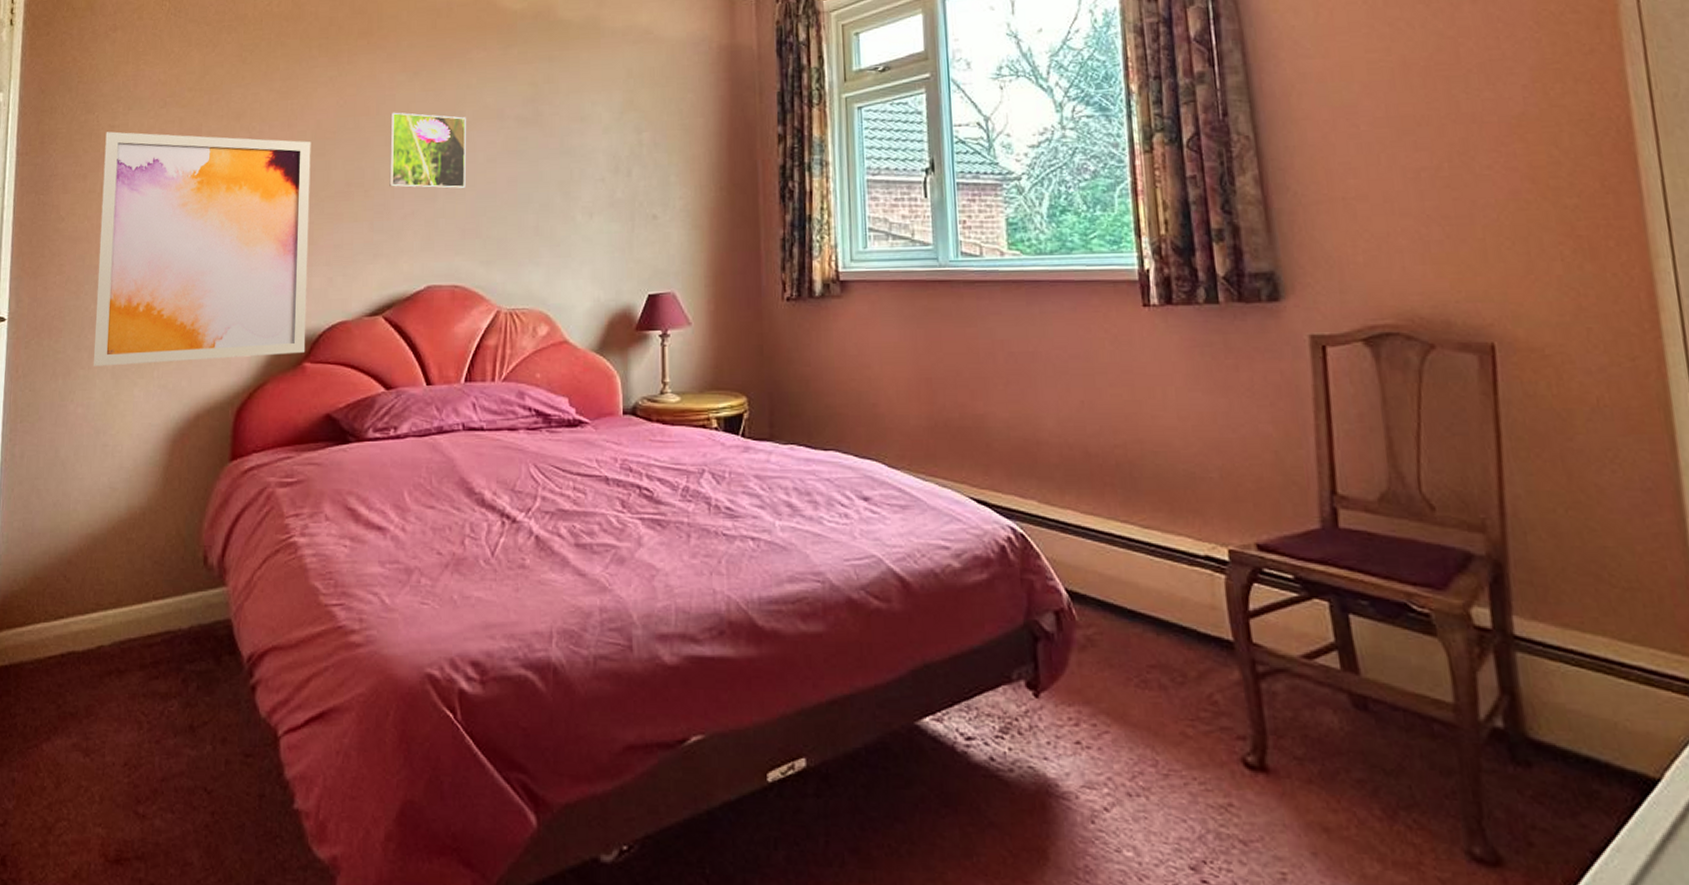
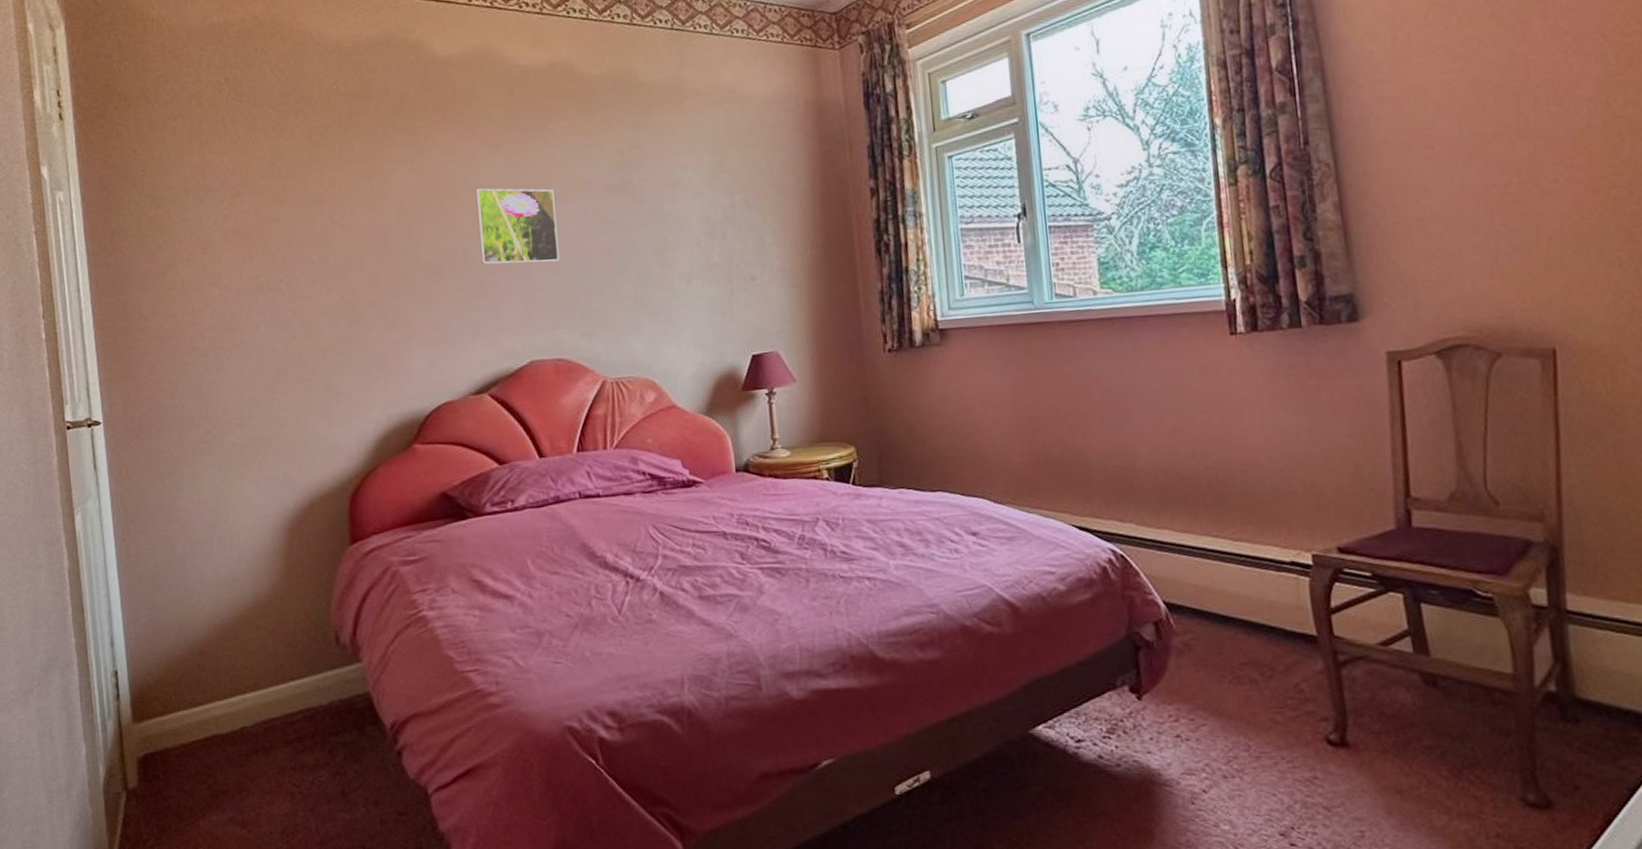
wall art: present [93,131,311,367] -> none [179,223,414,463]

